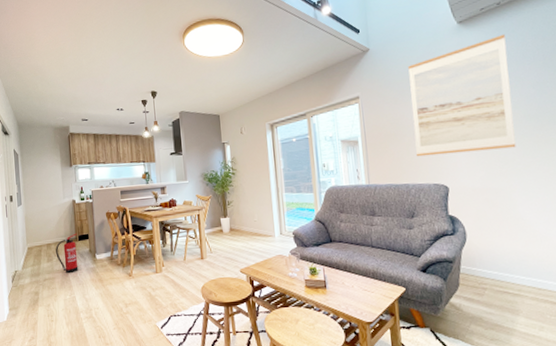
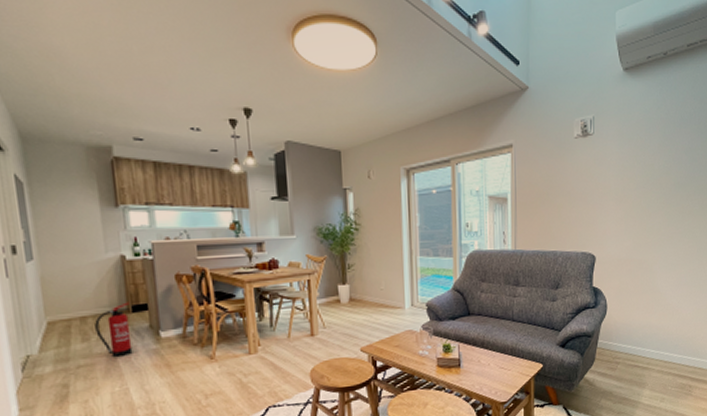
wall art: present [408,35,516,157] -> none [566,91,667,221]

